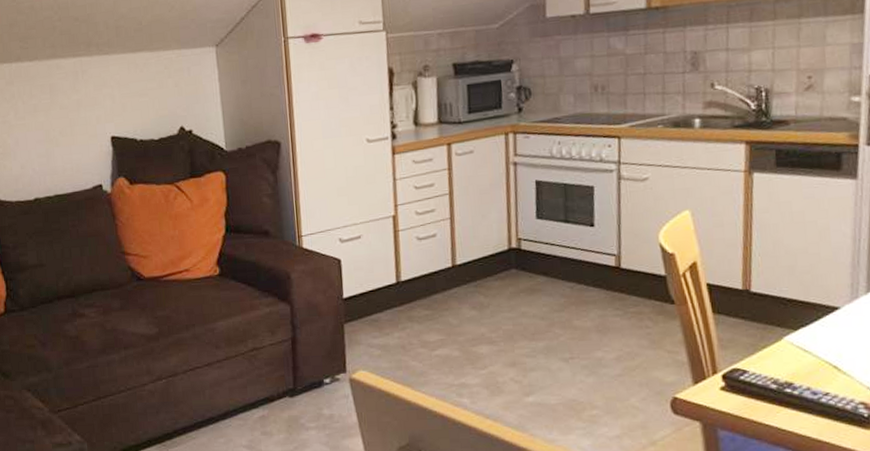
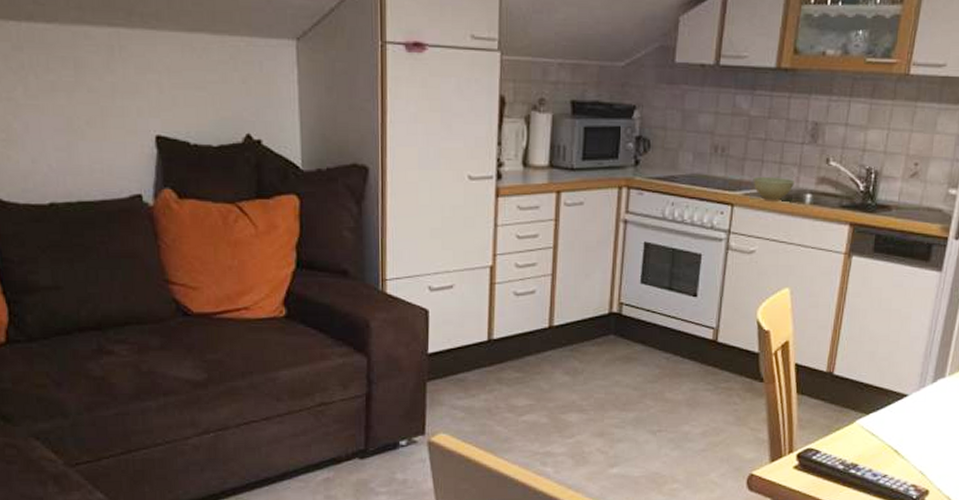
bowl: none [637,106,681,131] -> present [753,176,795,203]

